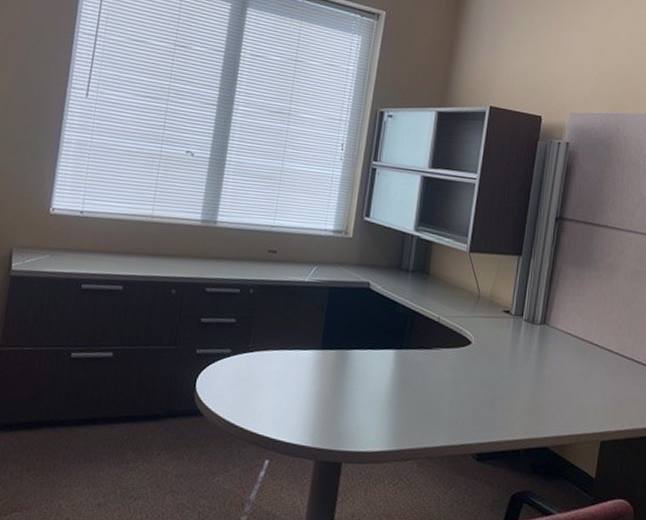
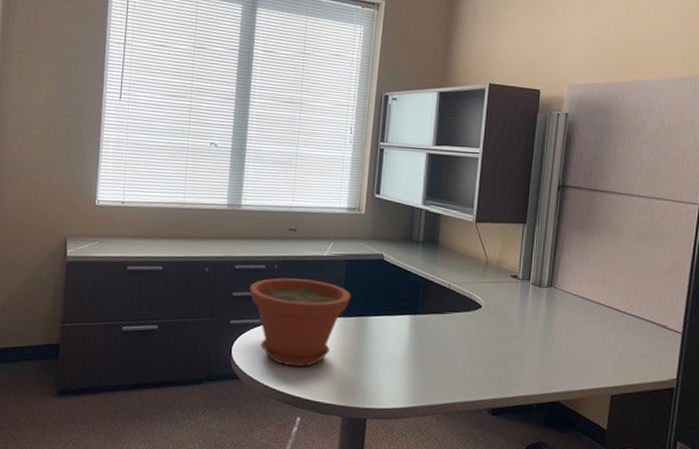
plant pot: none [220,303,333,404] -> present [249,278,351,367]

